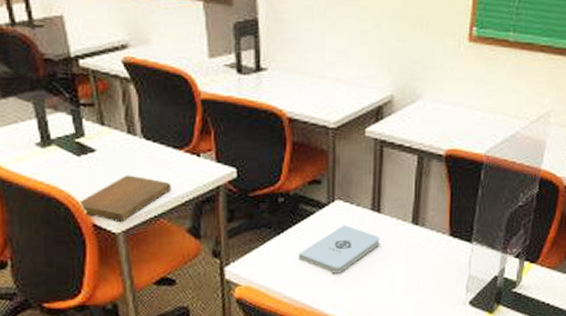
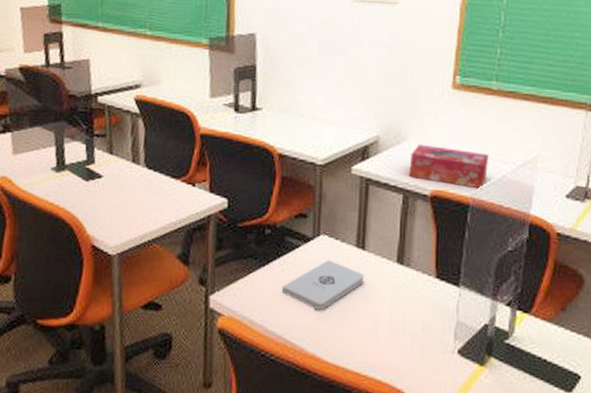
notebook: present [77,175,171,222] -> none [80,200,167,244]
tissue box: none [424,102,504,146] -> present [409,144,489,189]

